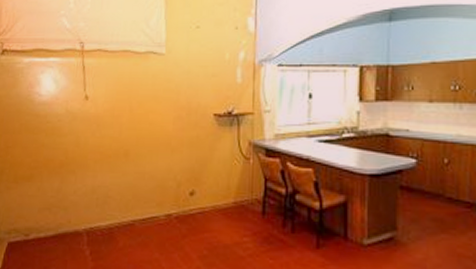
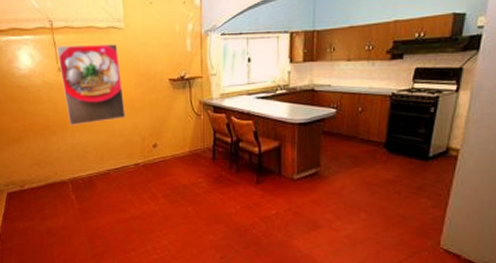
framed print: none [85,70,159,164] -> present [57,44,125,125]

